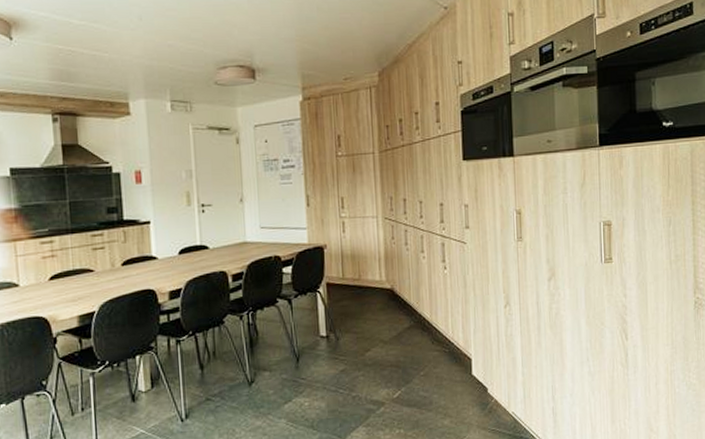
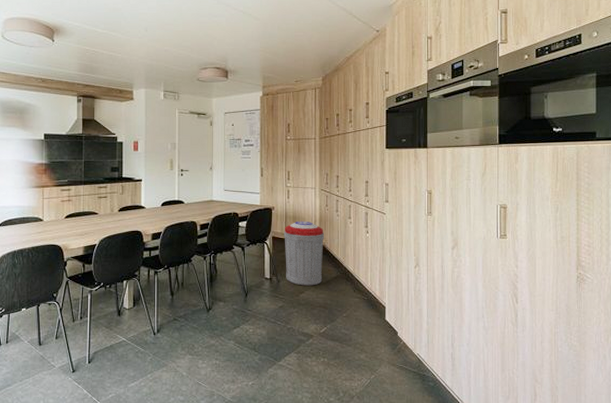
trash can: none [340,259,393,342] -> present [284,221,325,286]

